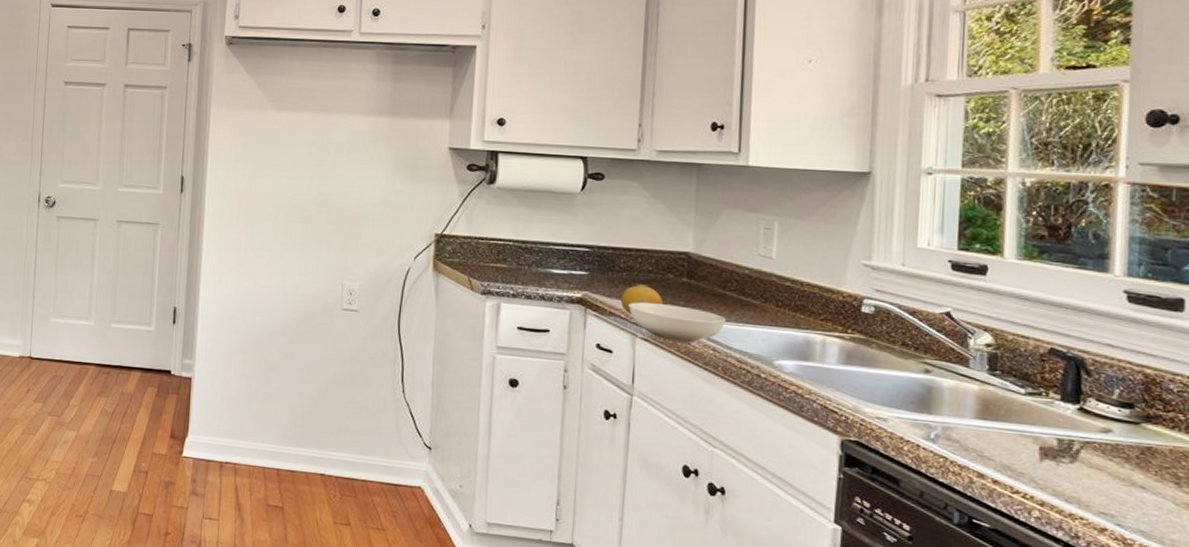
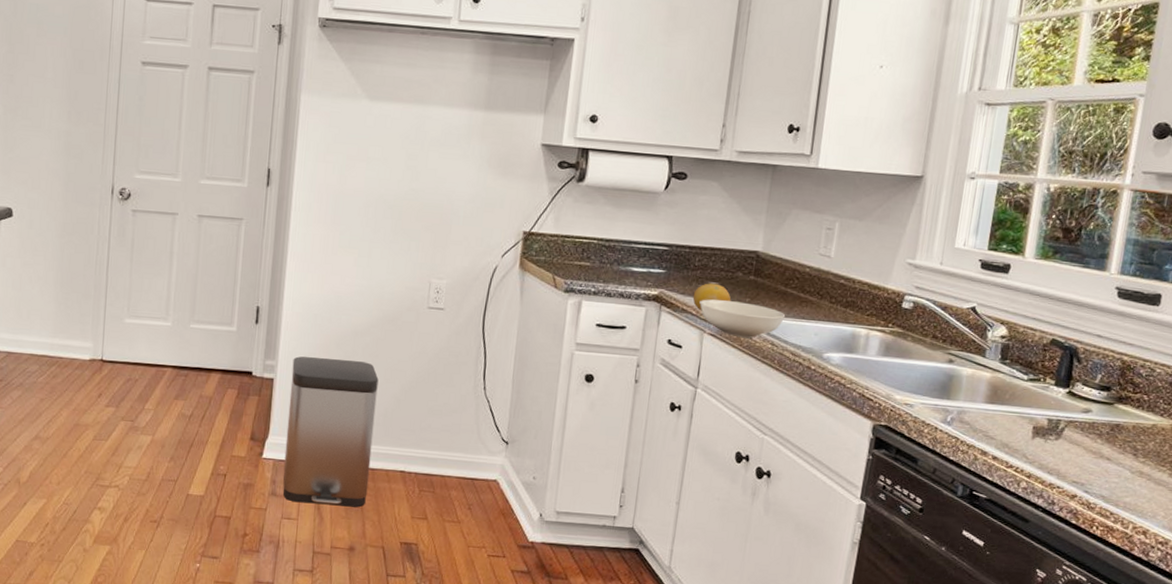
pedal bin: none [203,356,295,510] -> present [283,356,379,507]

